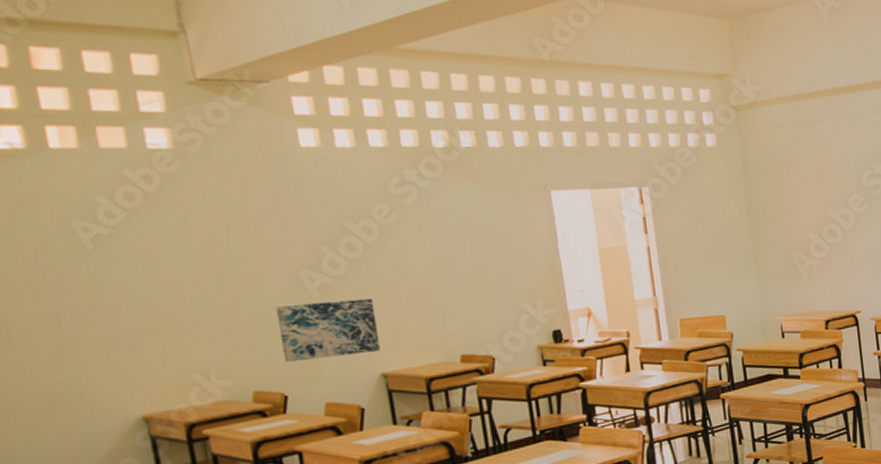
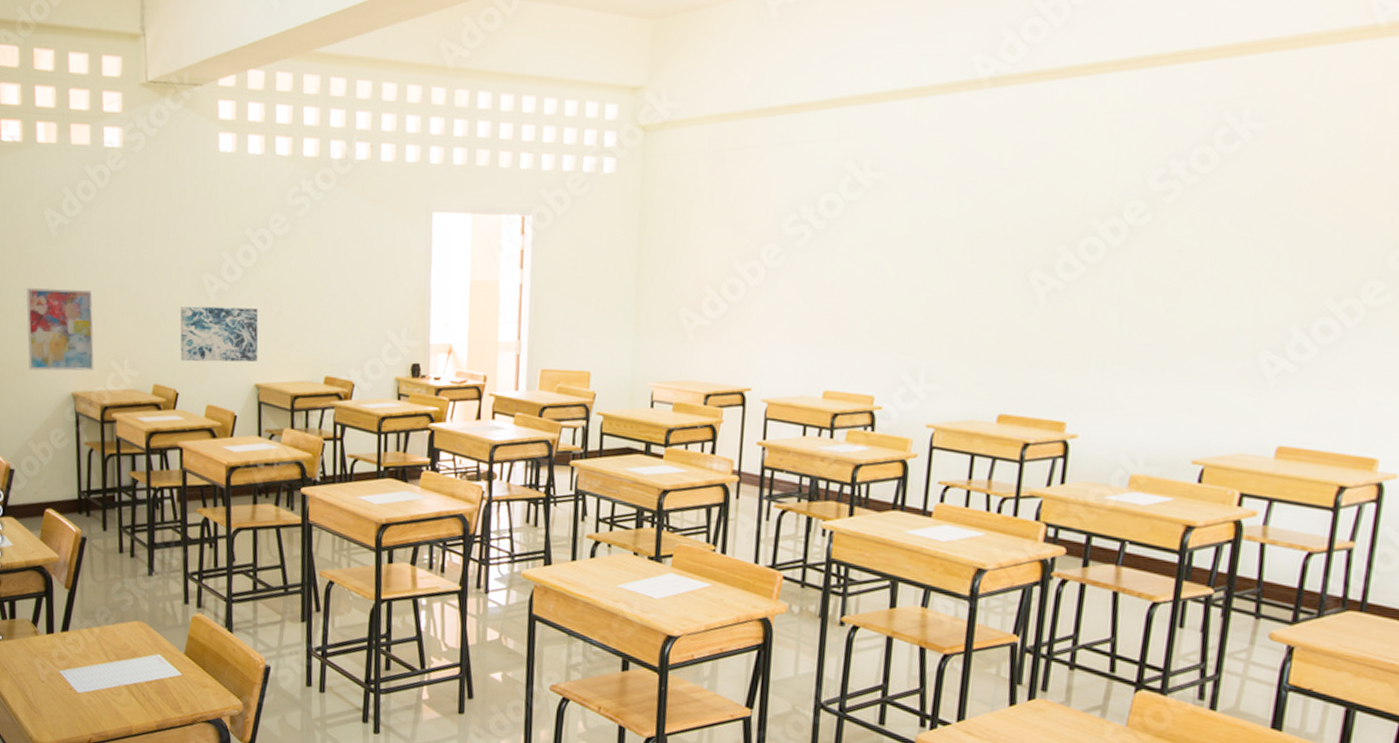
wall art: none [57,302,169,400] -> present [26,288,94,371]

